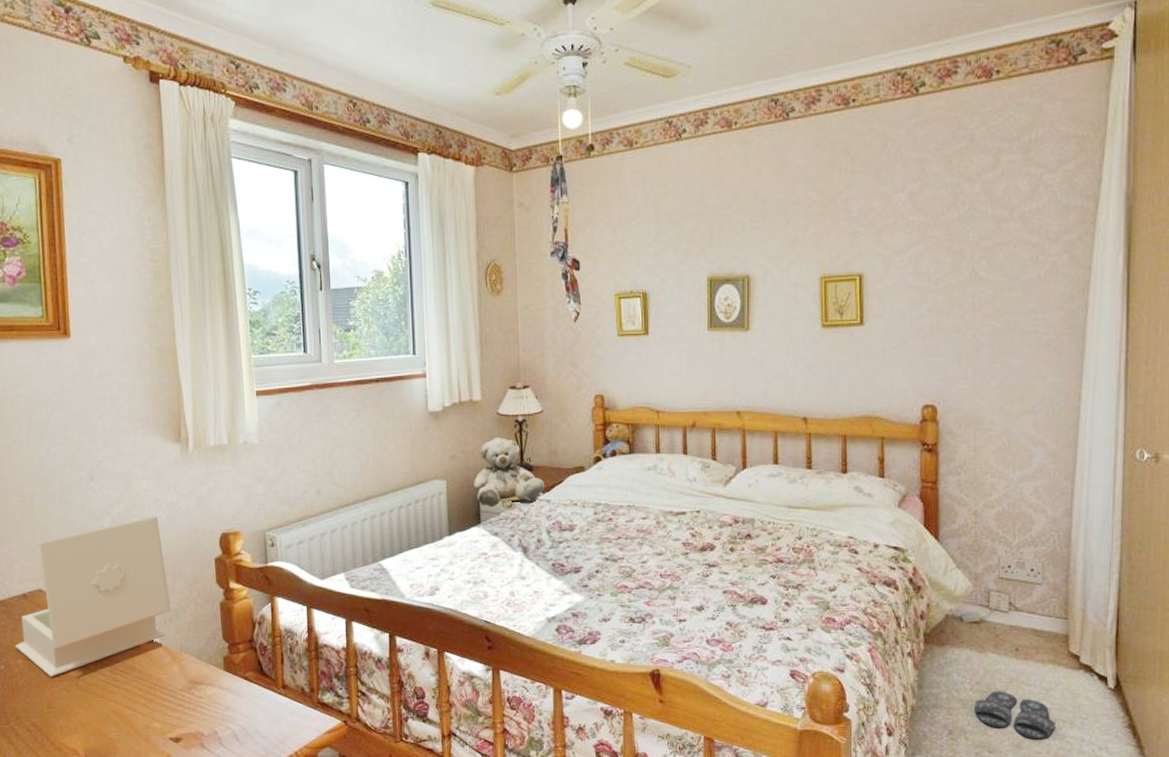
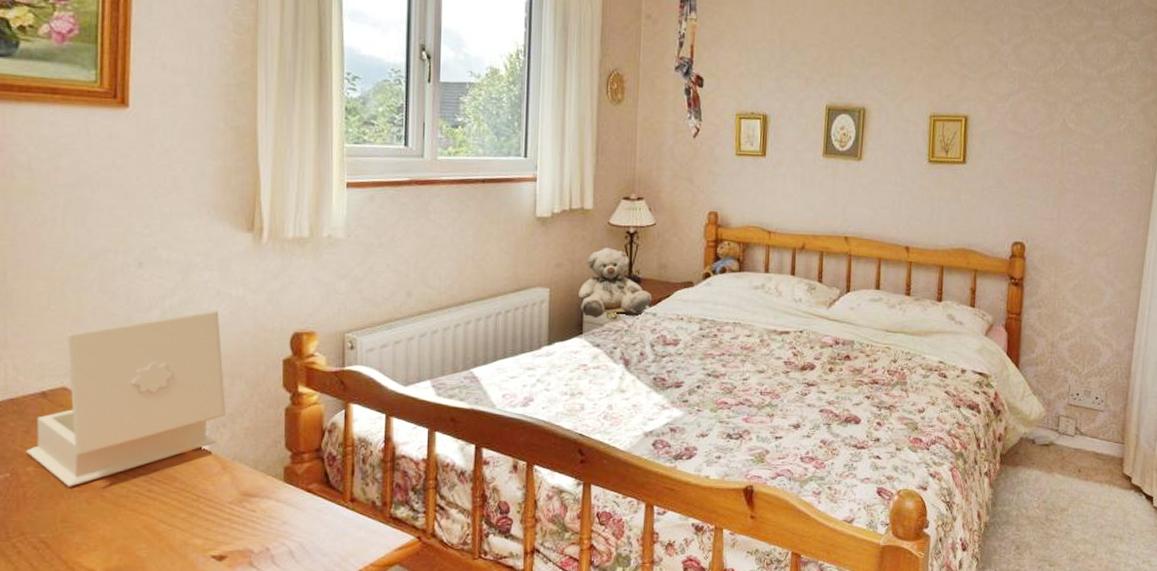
slippers: present [975,691,1057,739] -> none [1040,509,1109,554]

